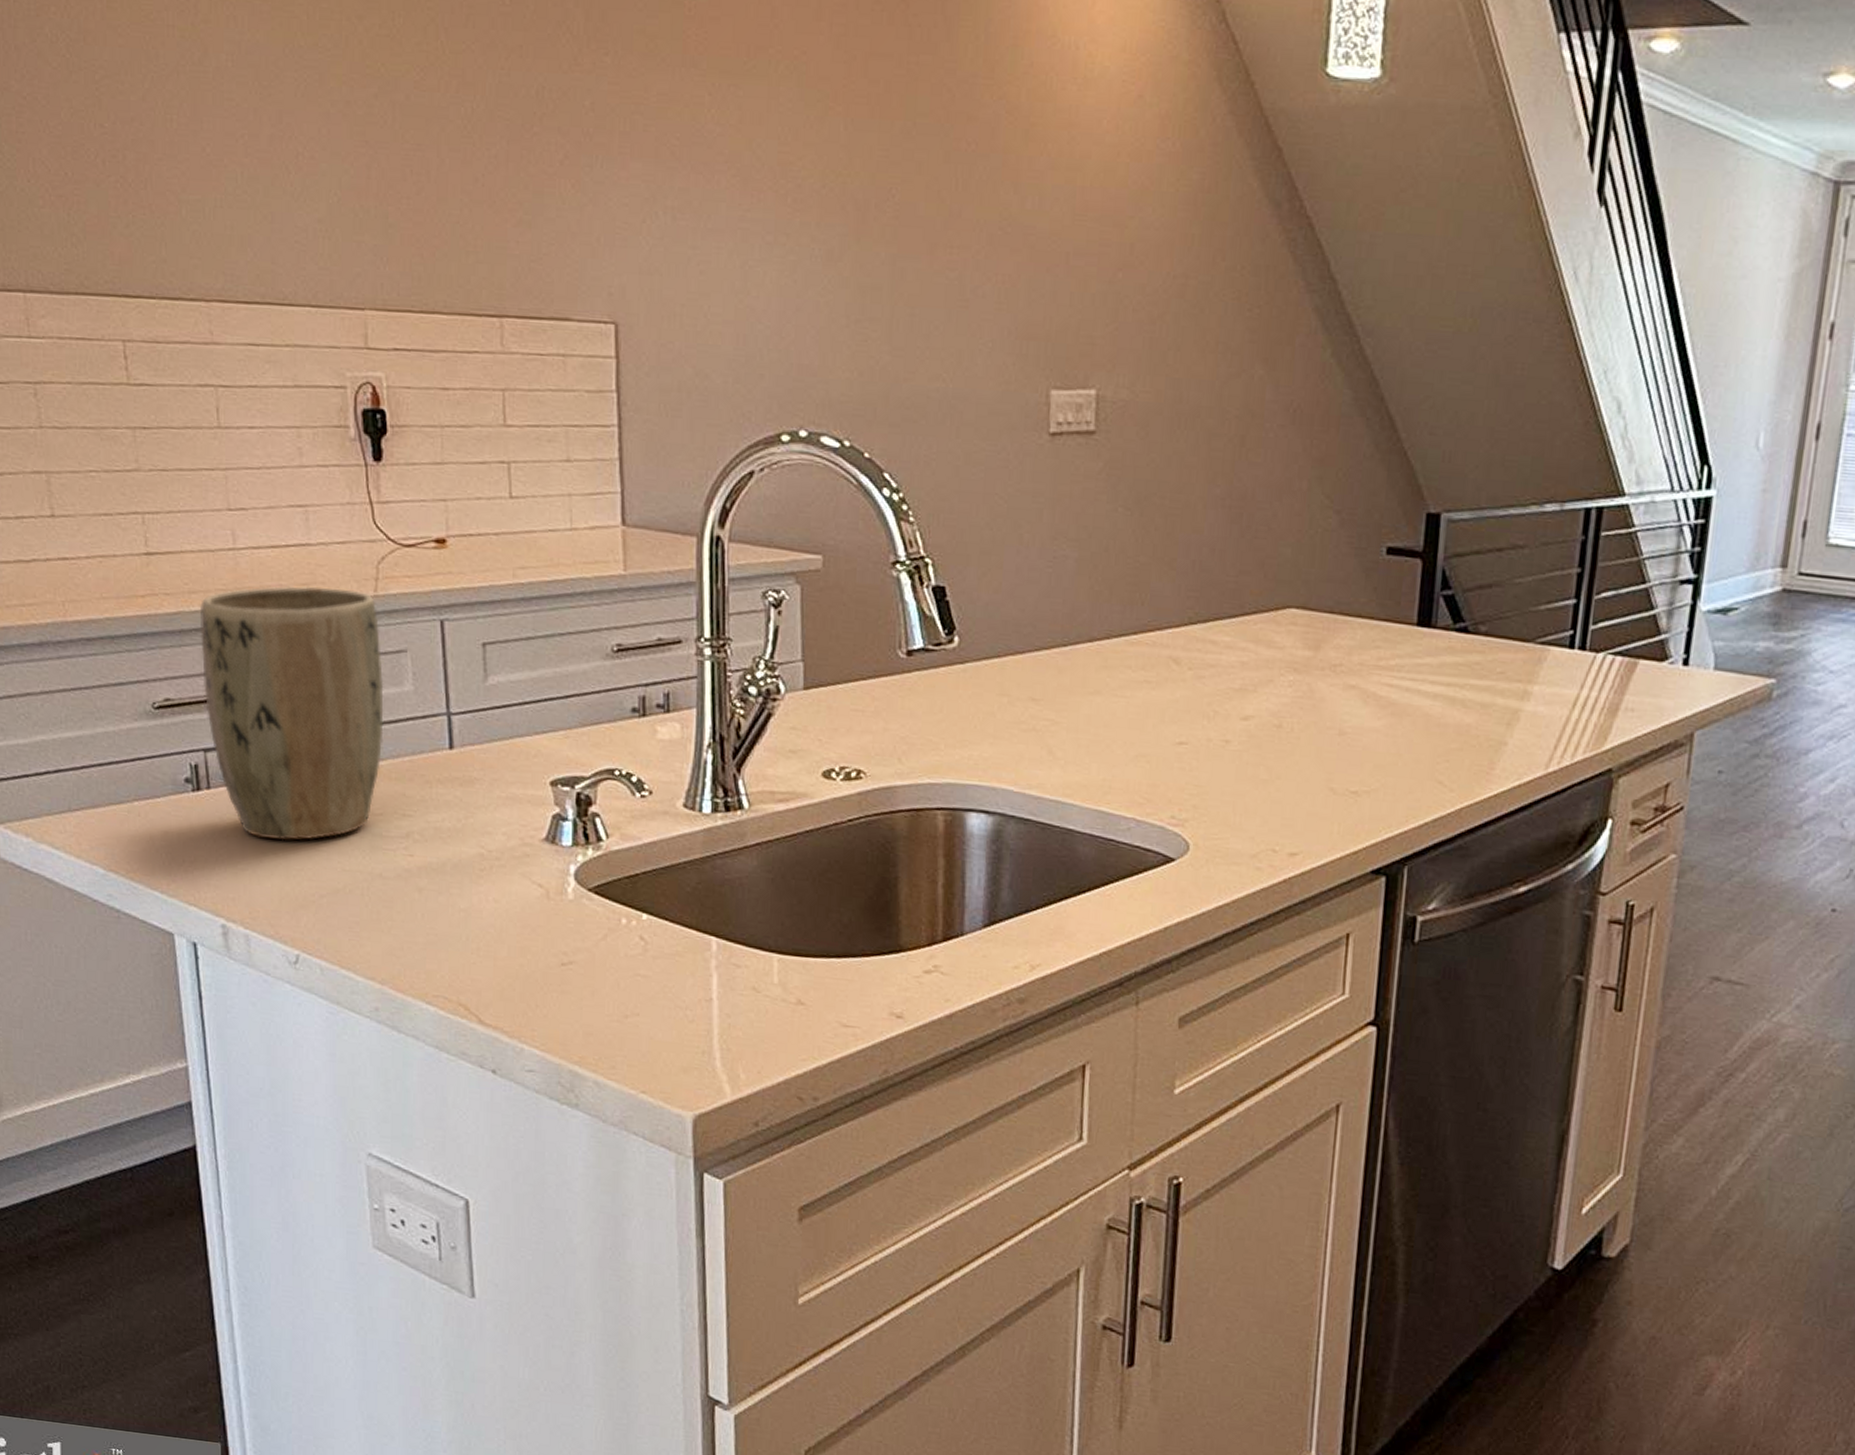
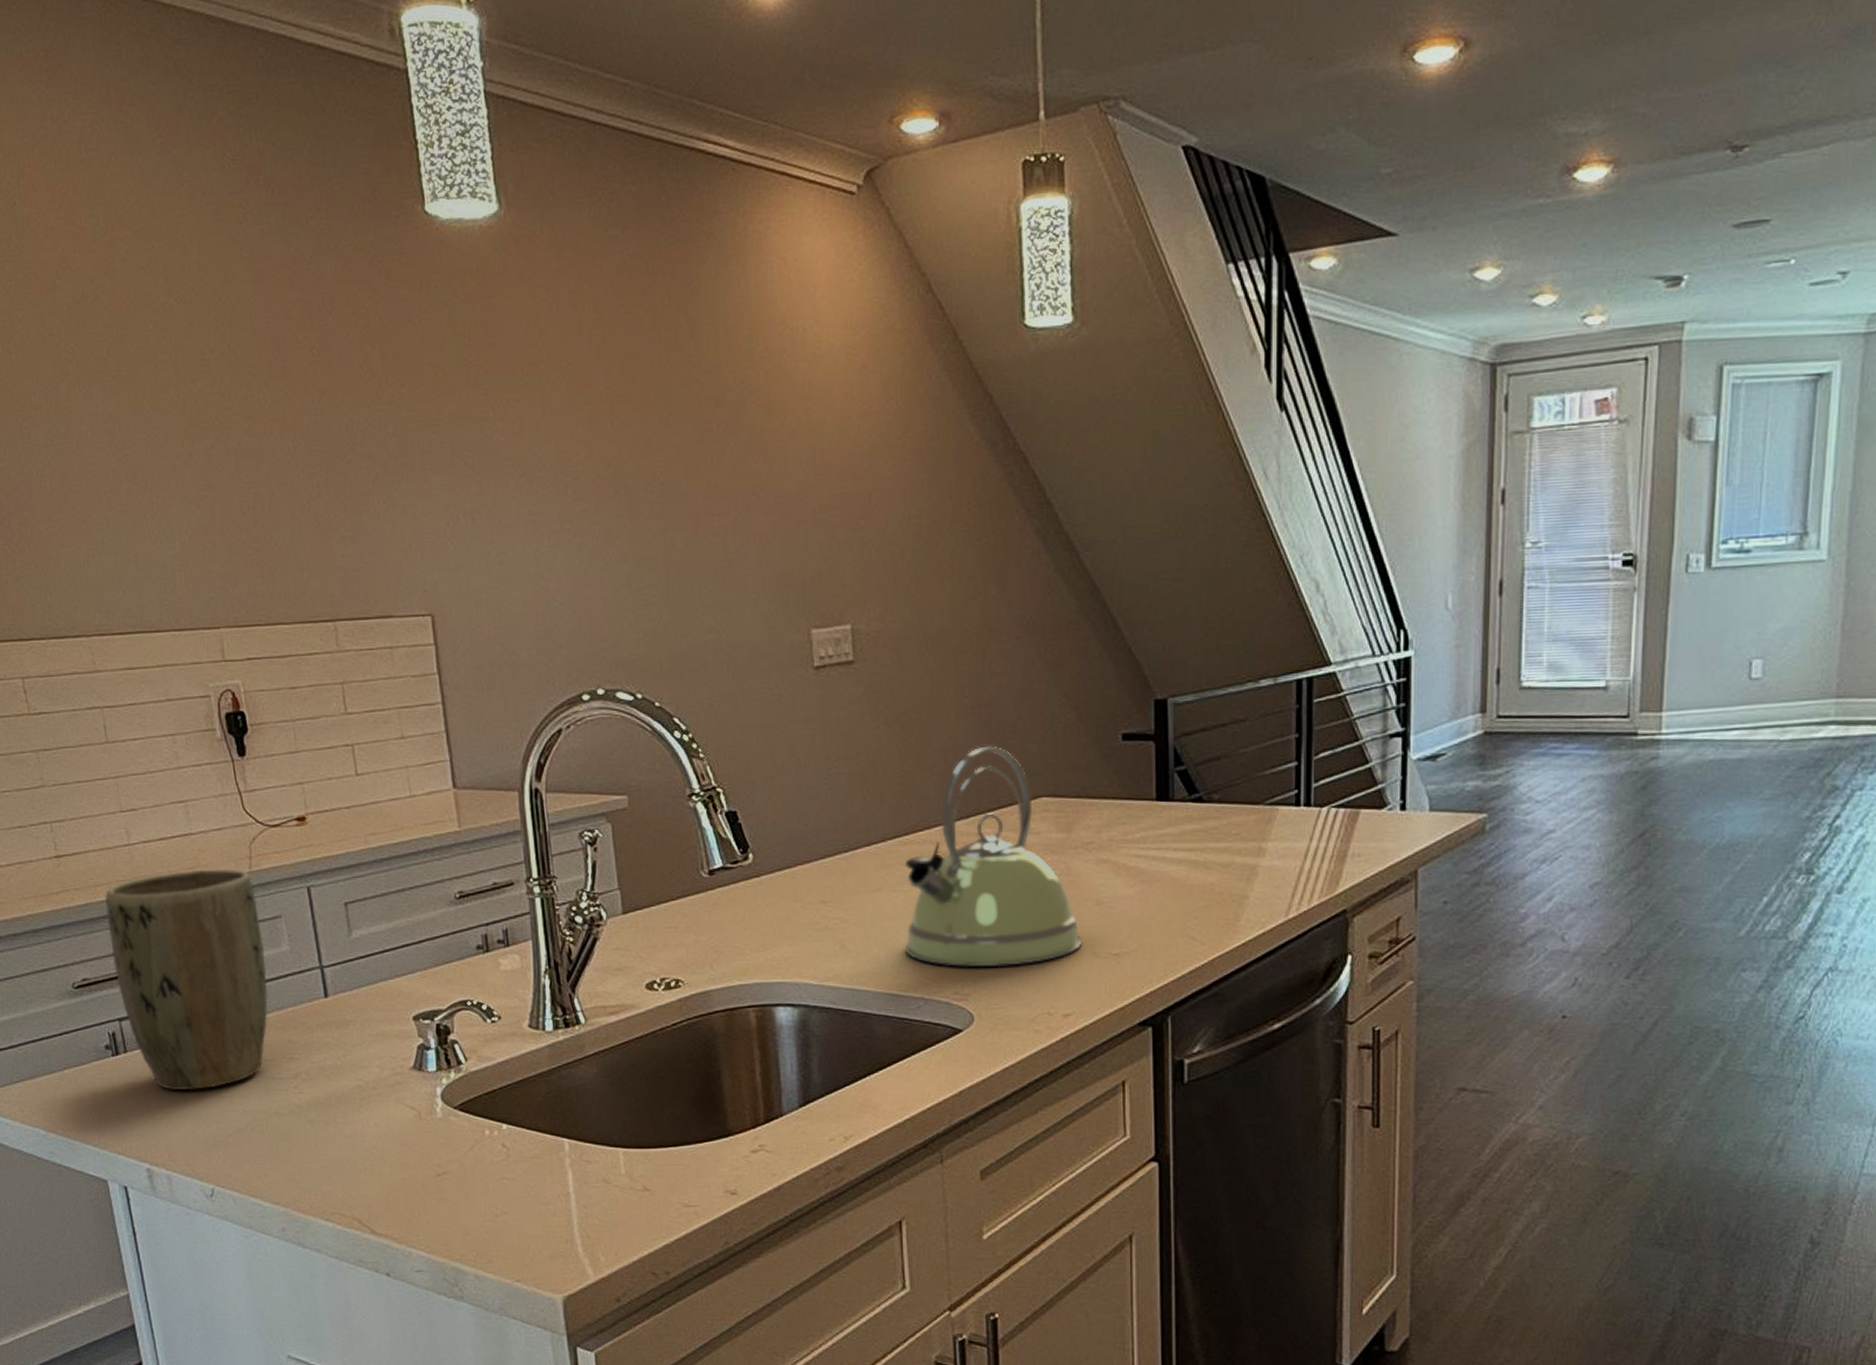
kettle: none [1120,543,1318,794] -> present [904,746,1081,968]

